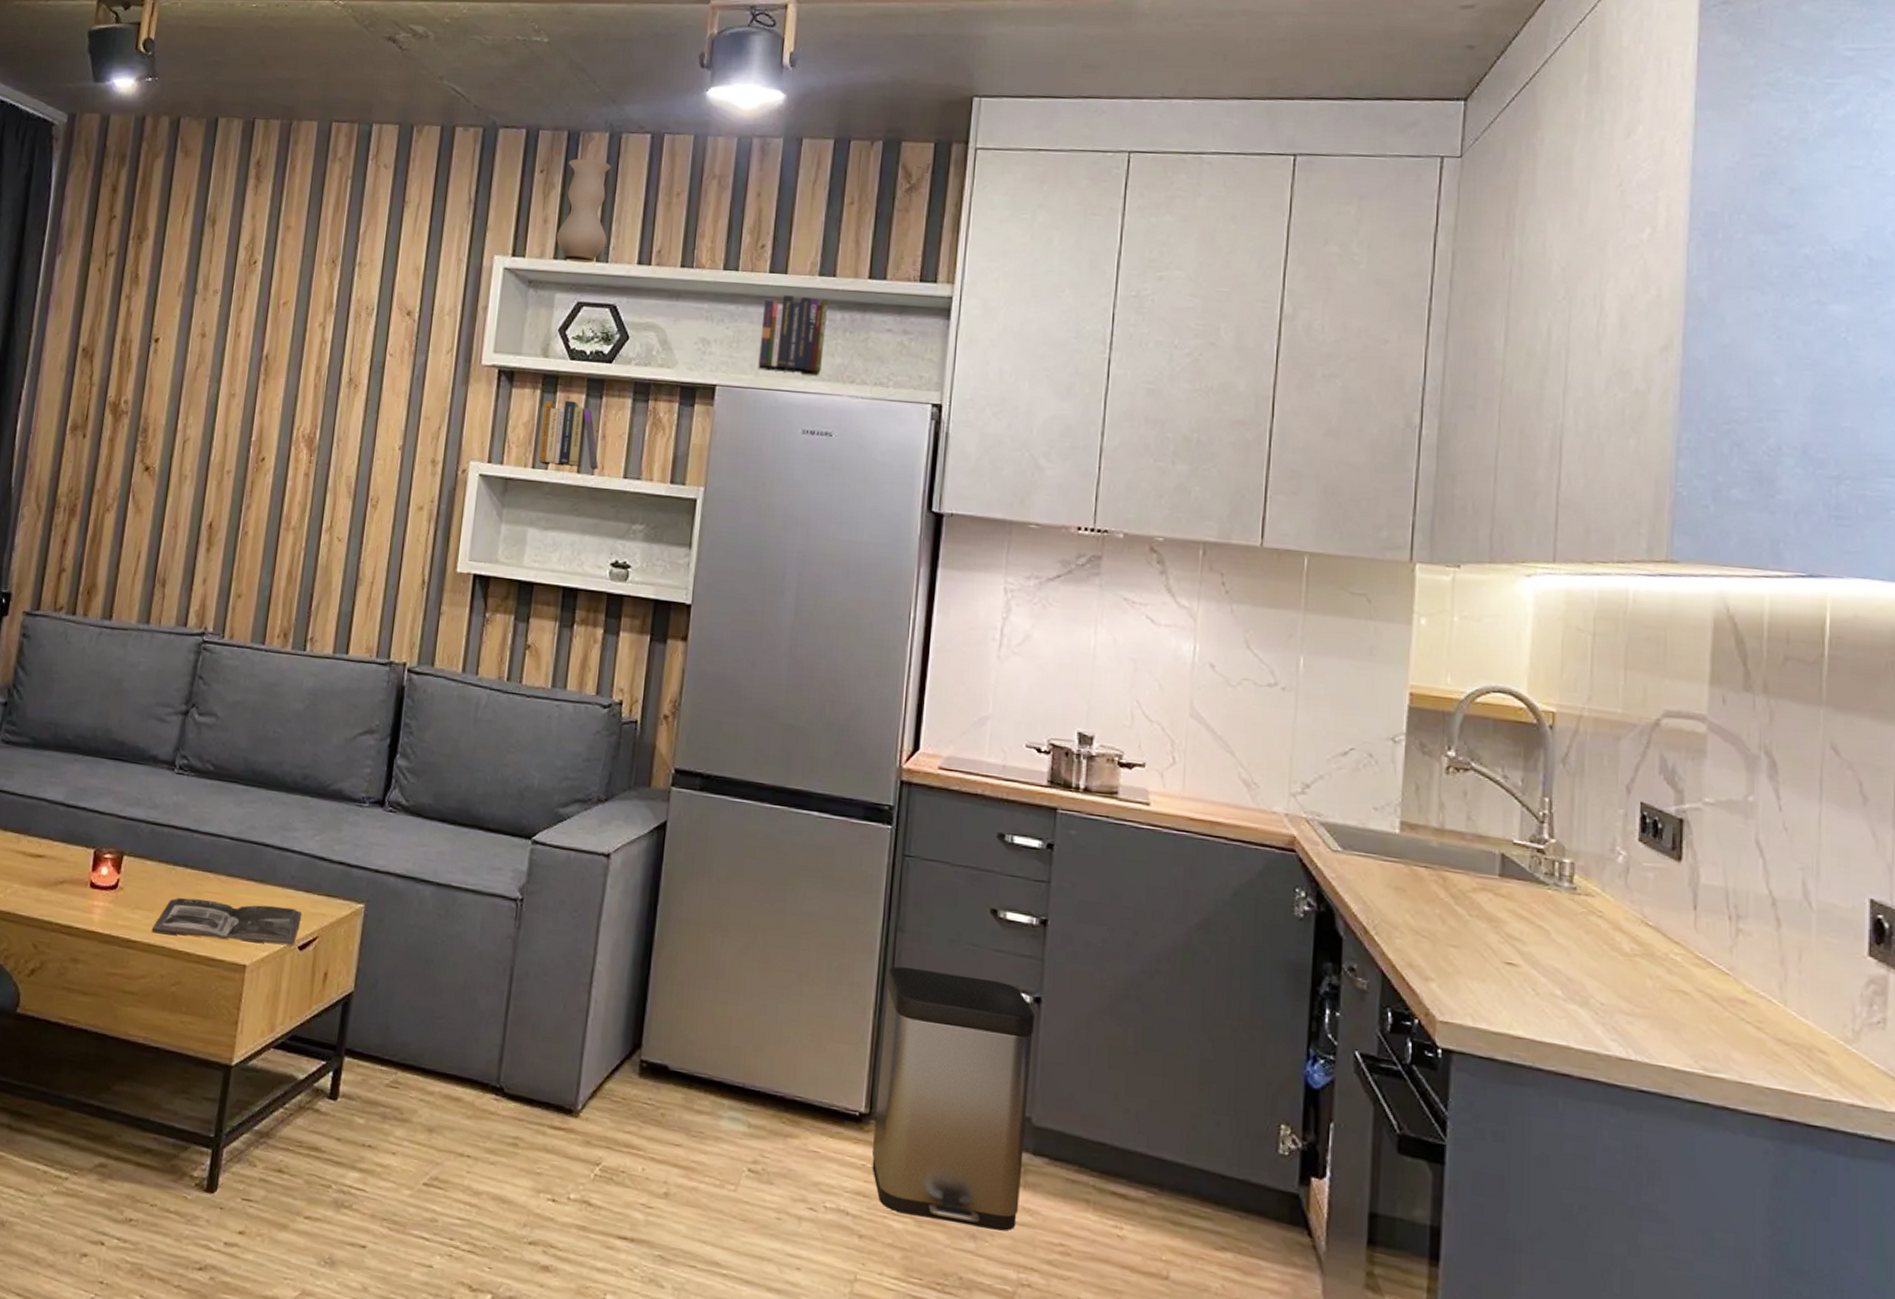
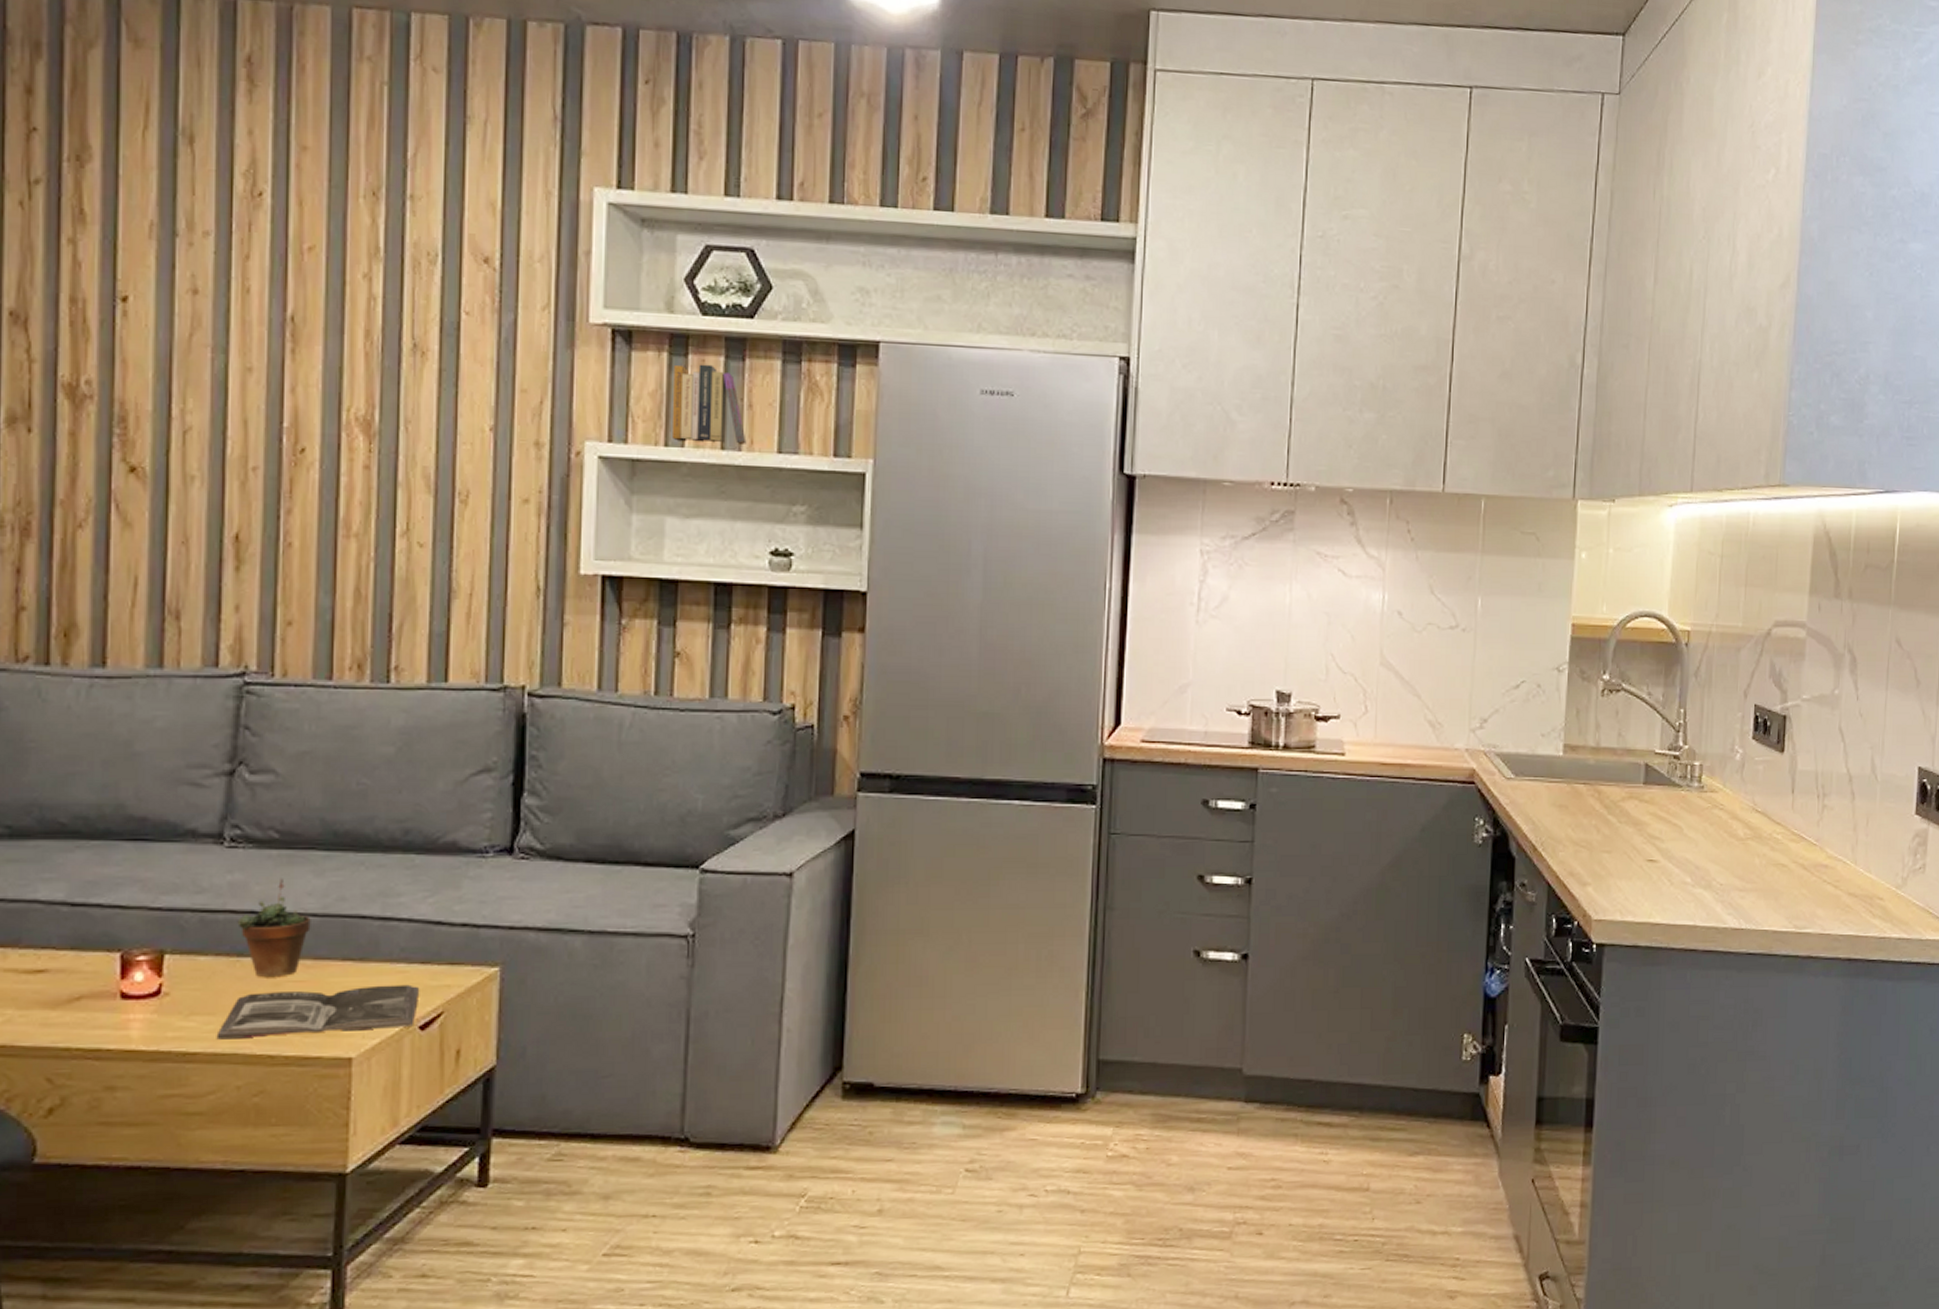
succulent plant: none [176,804,229,888] -> present [237,878,311,978]
vase: present [556,159,612,264] -> none [673,67,736,198]
books: present [758,295,828,377] -> none [927,236,1001,330]
pedal bin: present [872,966,1036,1231] -> none [1091,944,1244,1182]

